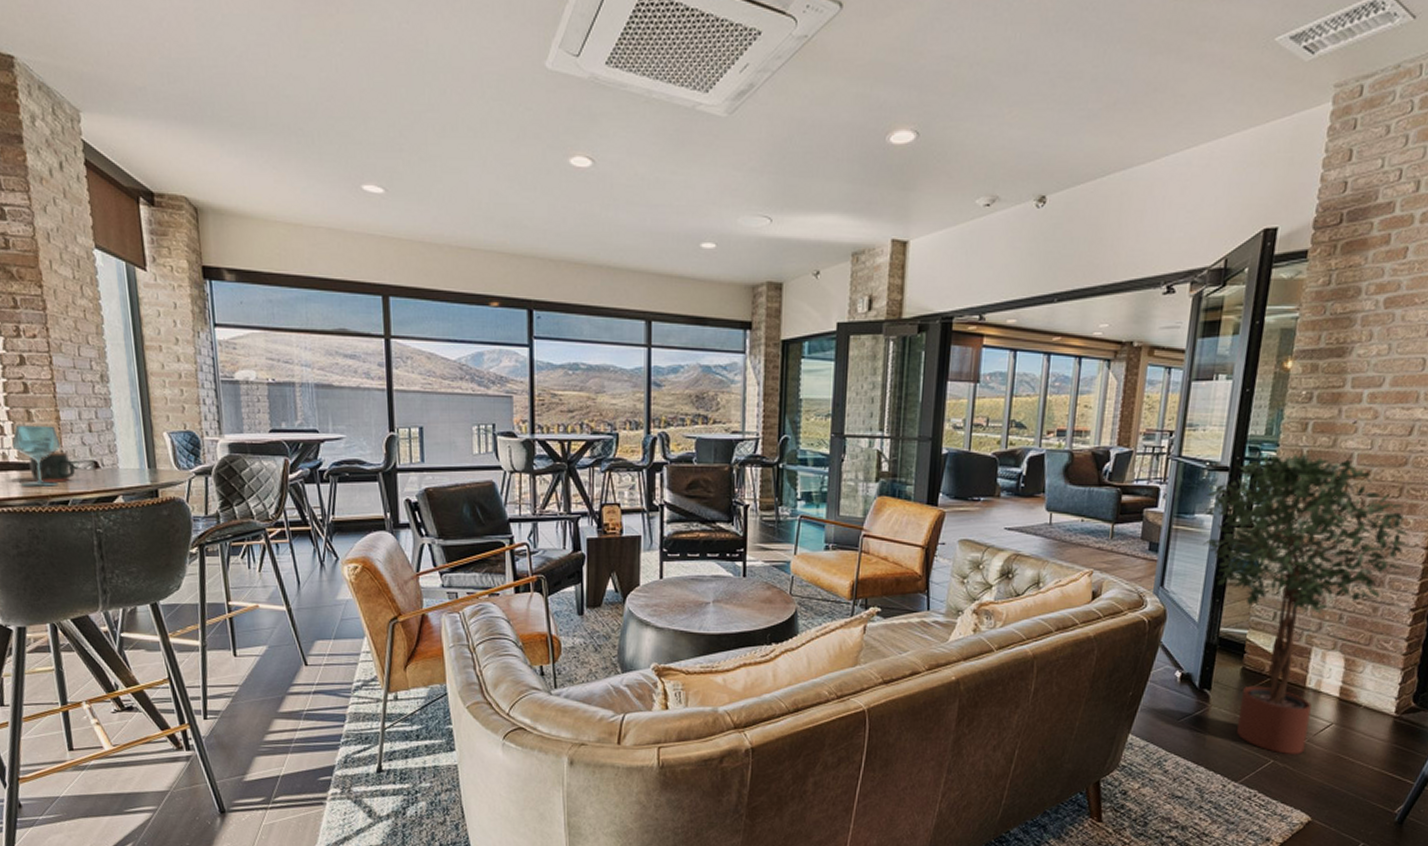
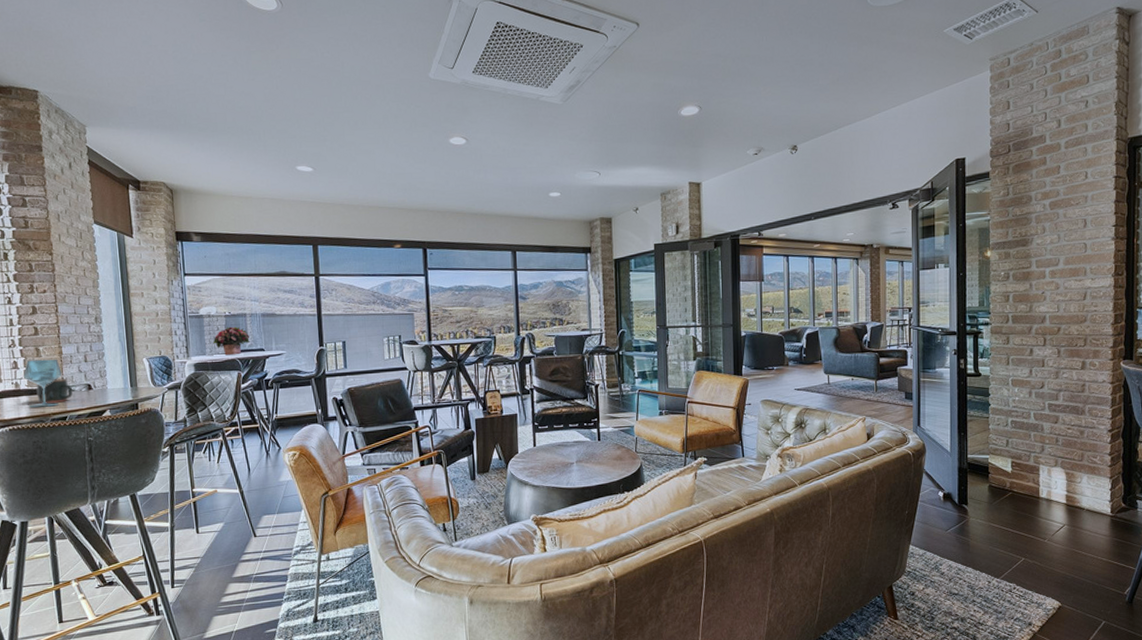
bouquet: none [252,398,299,436] -> present [213,326,250,356]
potted tree: present [1203,453,1407,754] -> none [941,318,1096,552]

